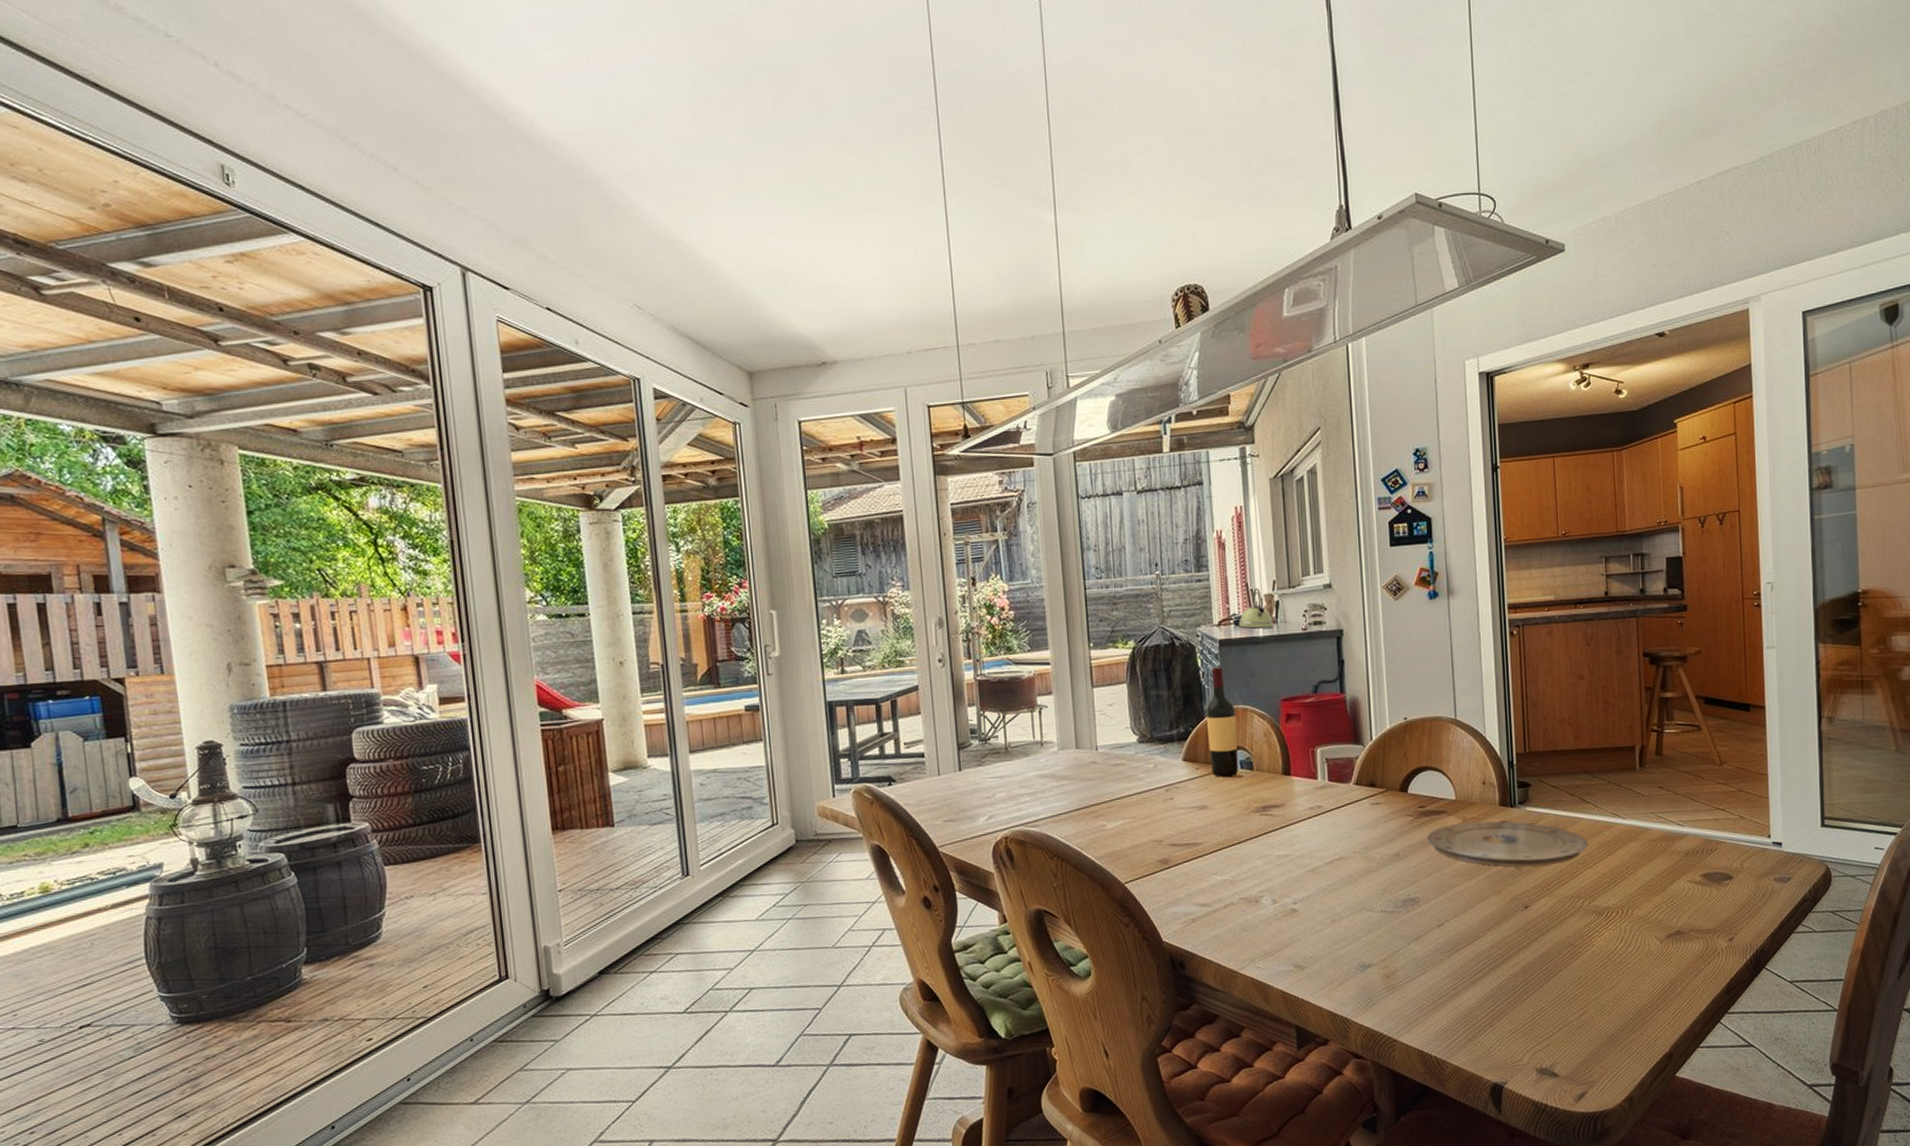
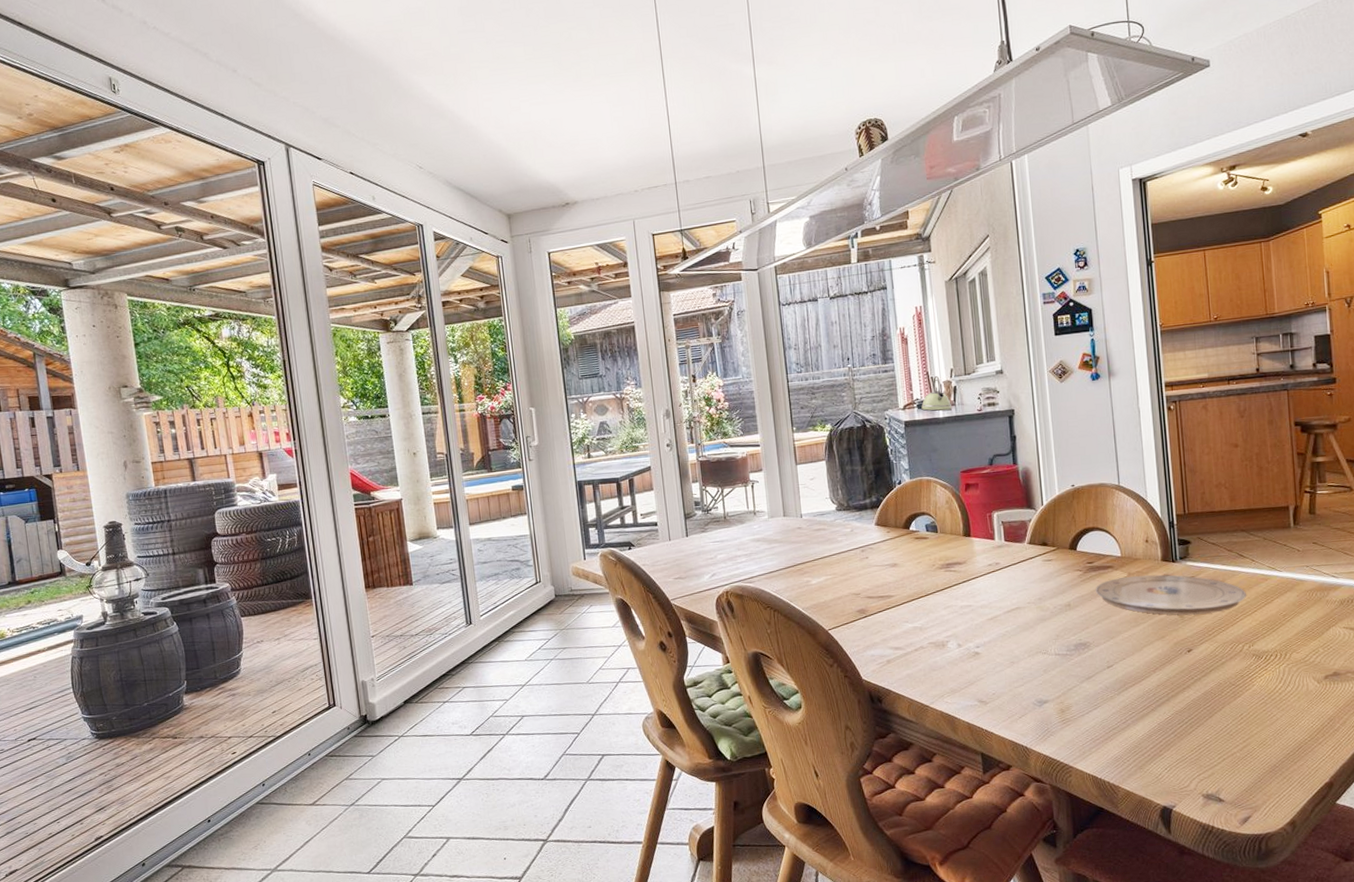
wine bottle: present [1205,667,1239,777] -> none [894,444,925,539]

